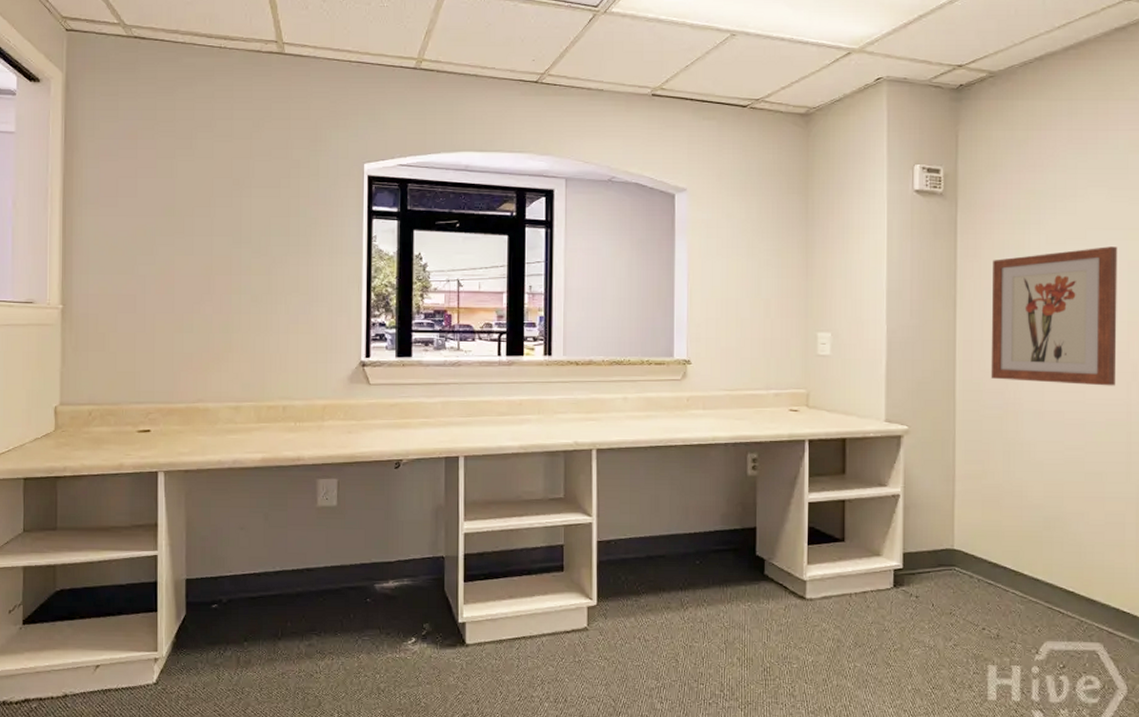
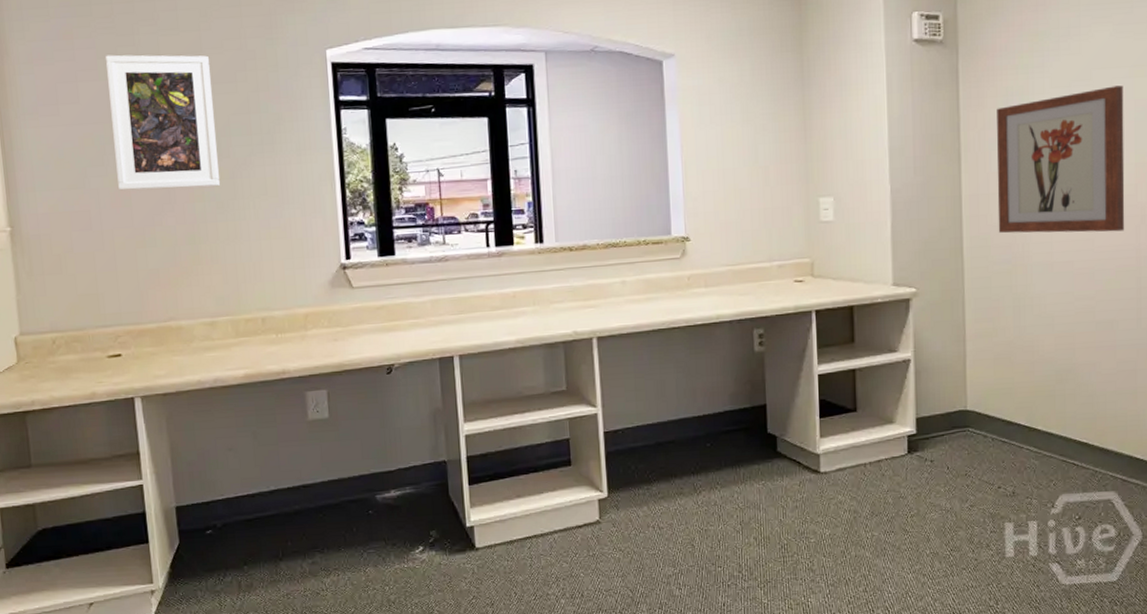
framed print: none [163,155,257,282] -> present [105,54,220,191]

